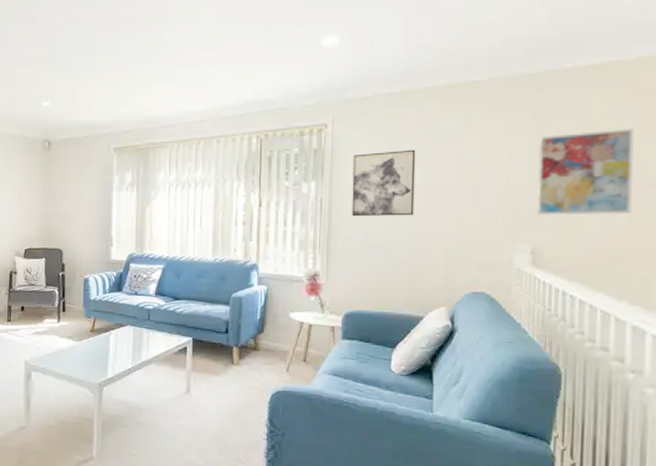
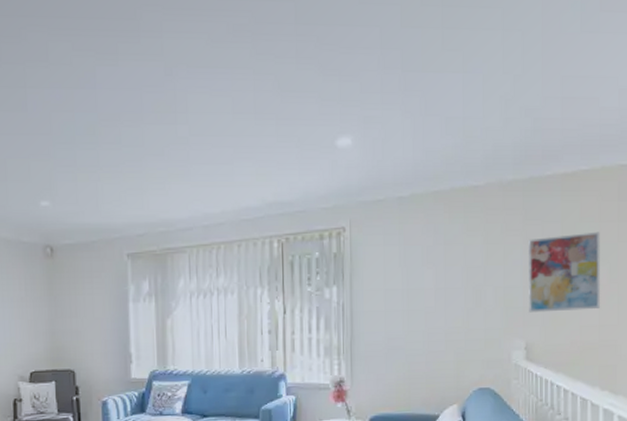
wall art: present [352,149,416,217] -> none [371,252,427,321]

